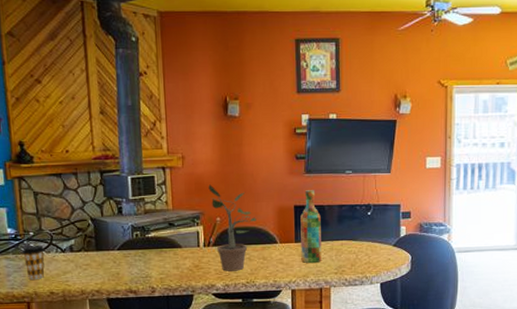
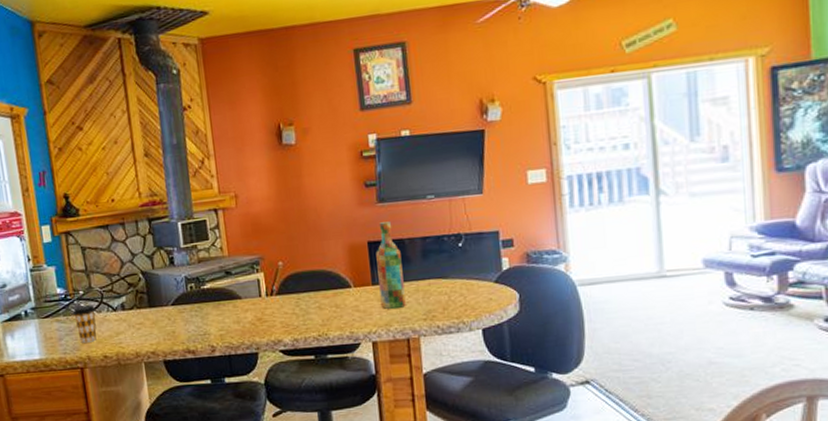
potted plant: present [208,184,257,272] -> none [266,224,325,324]

